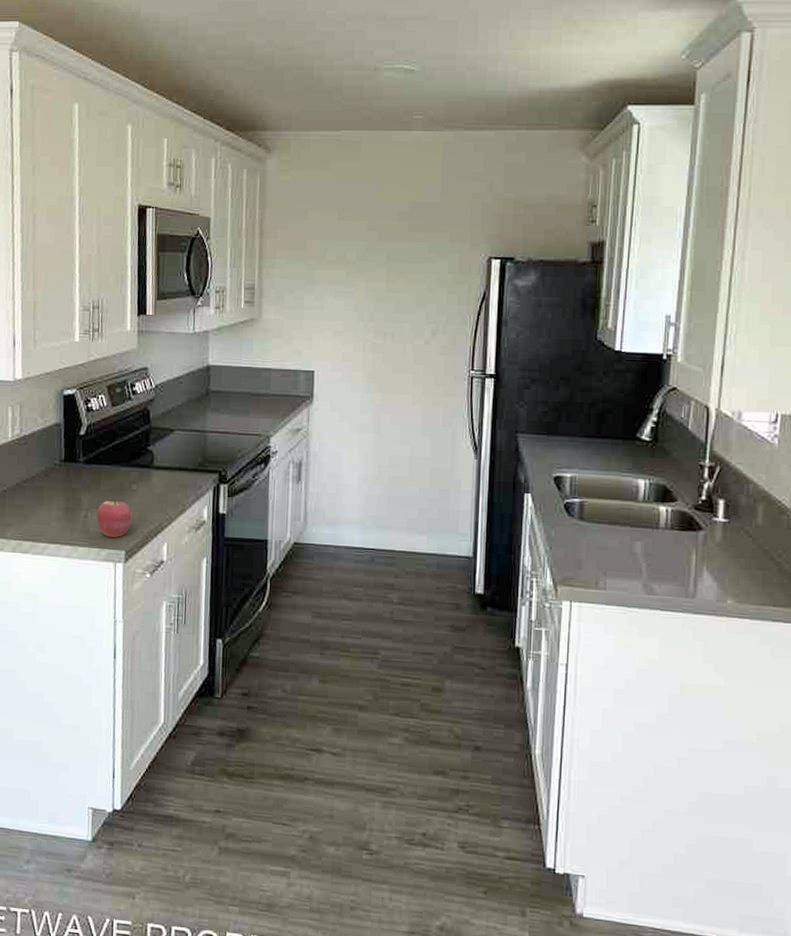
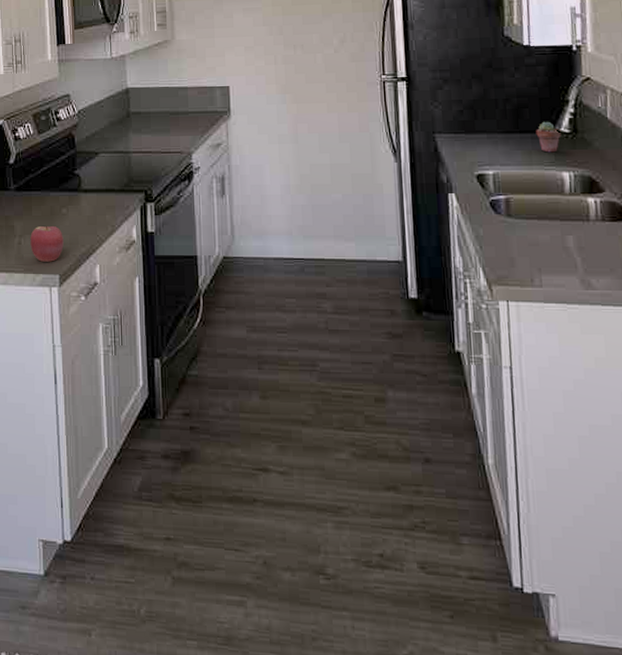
potted succulent: none [617,428,642,460] -> present [536,121,561,153]

